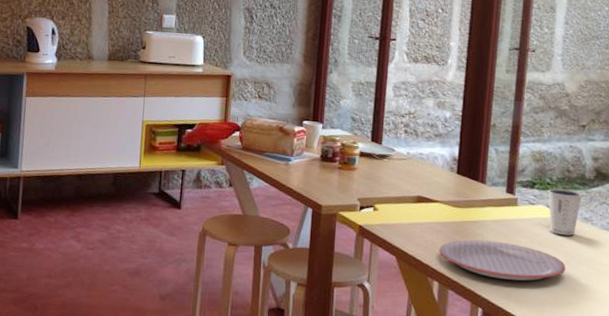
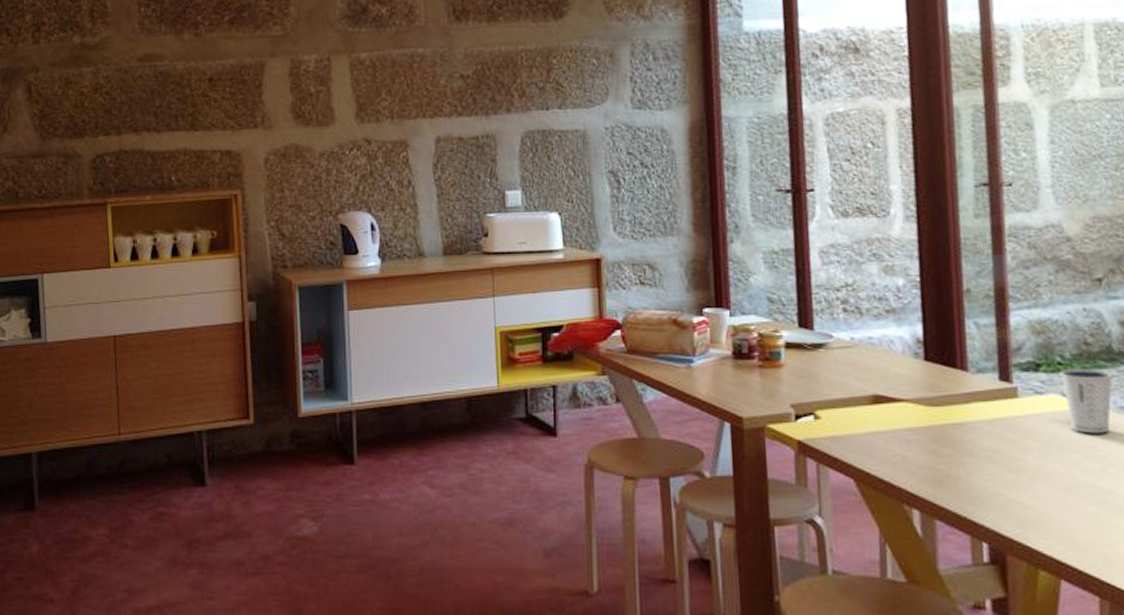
plate: present [439,239,566,281] -> none [914,448,1104,502]

